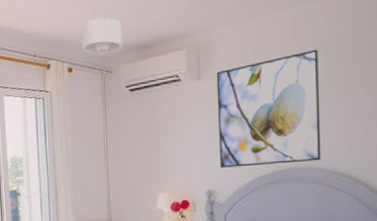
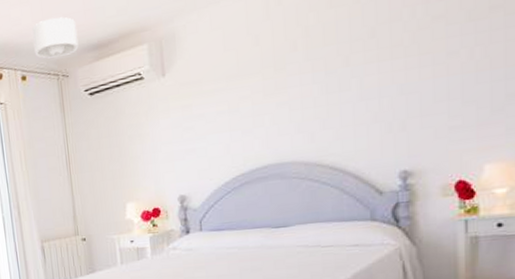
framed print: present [216,49,321,168] -> none [182,29,304,170]

